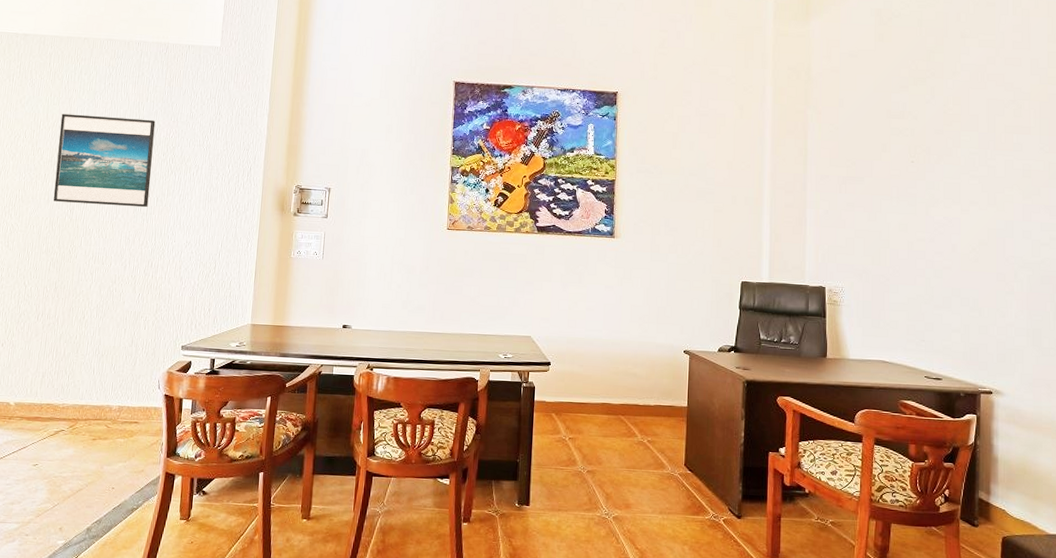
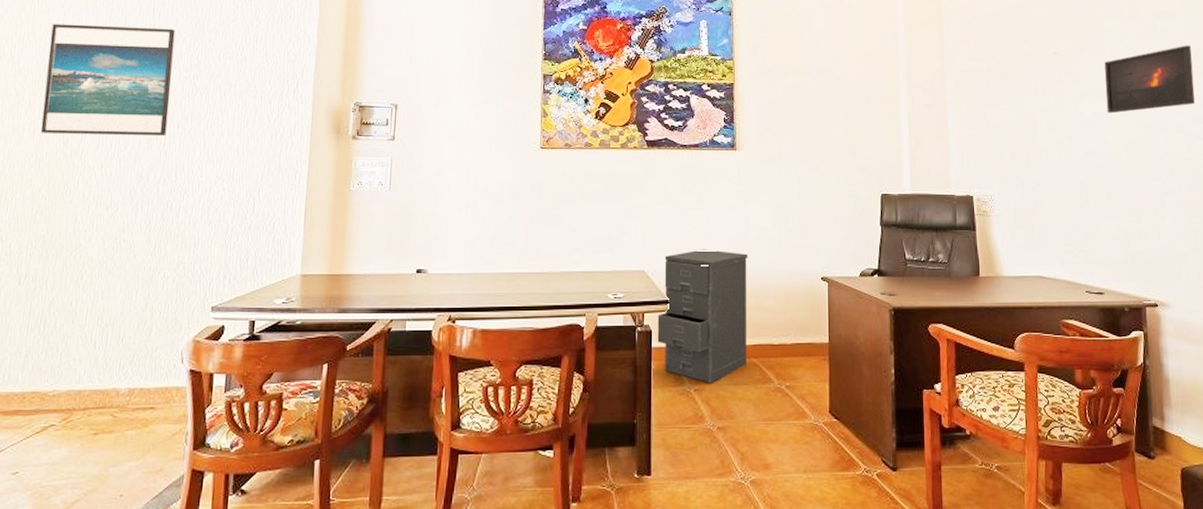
filing cabinet: none [539,321,621,434] -> present [657,249,748,383]
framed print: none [957,158,1045,219] -> present [1104,45,1195,114]

